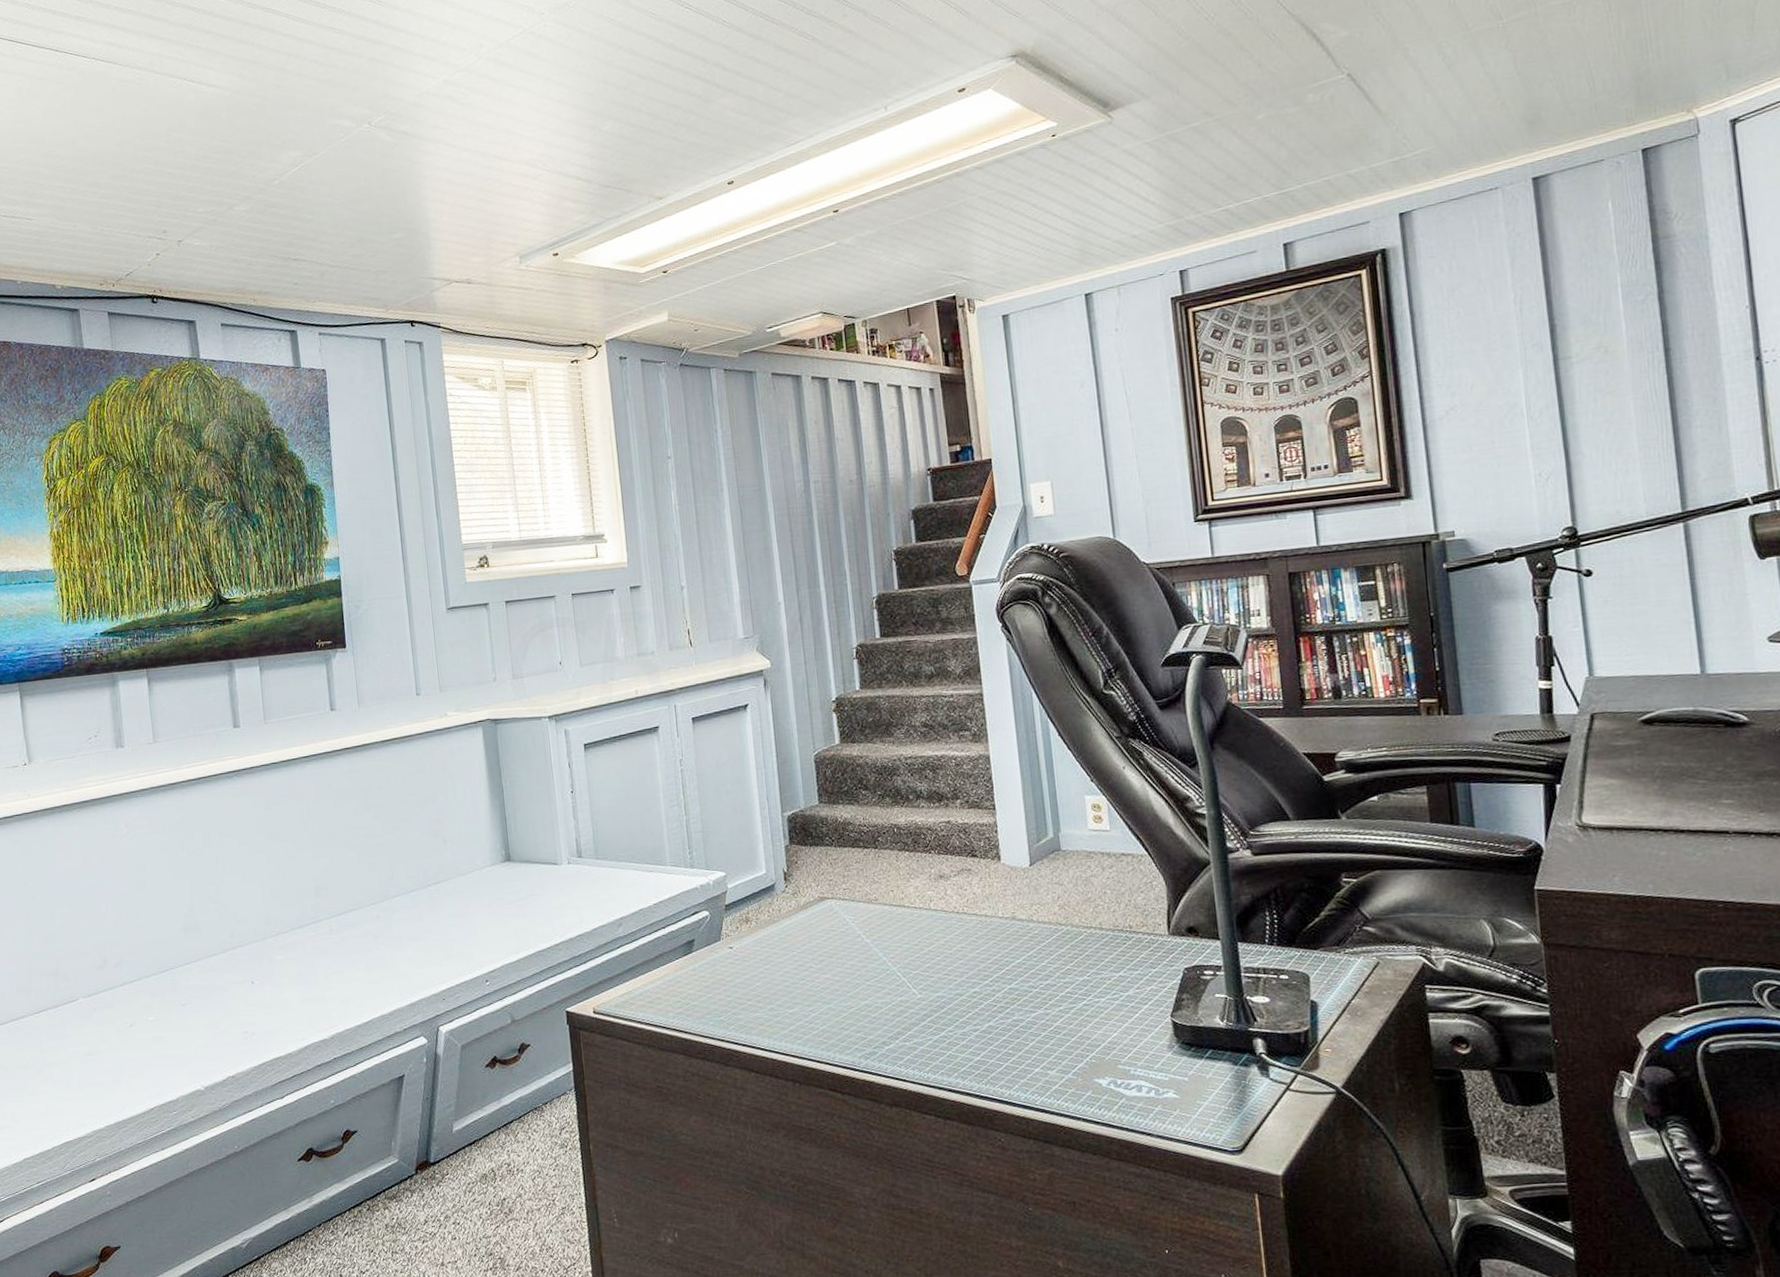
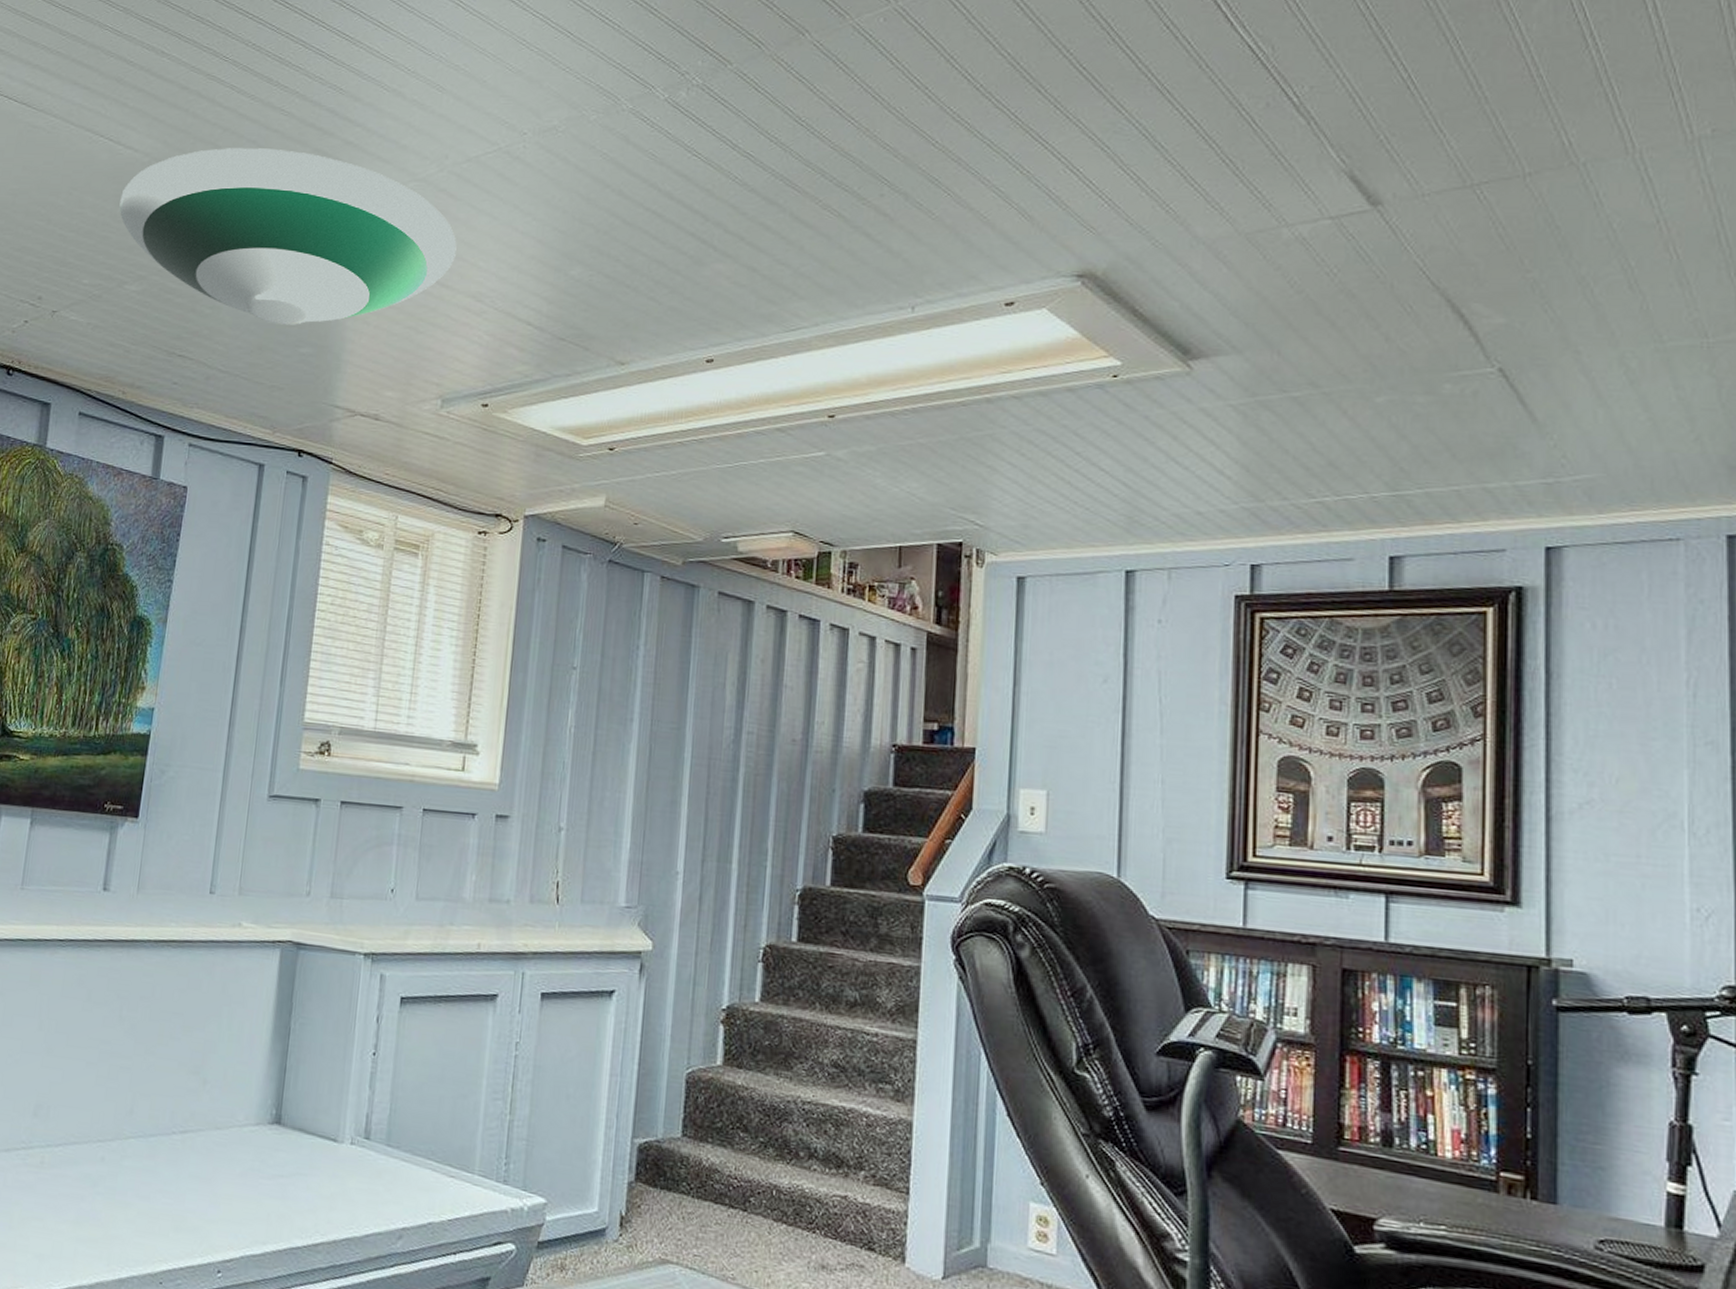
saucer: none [213,63,506,218] -> present [119,148,457,325]

